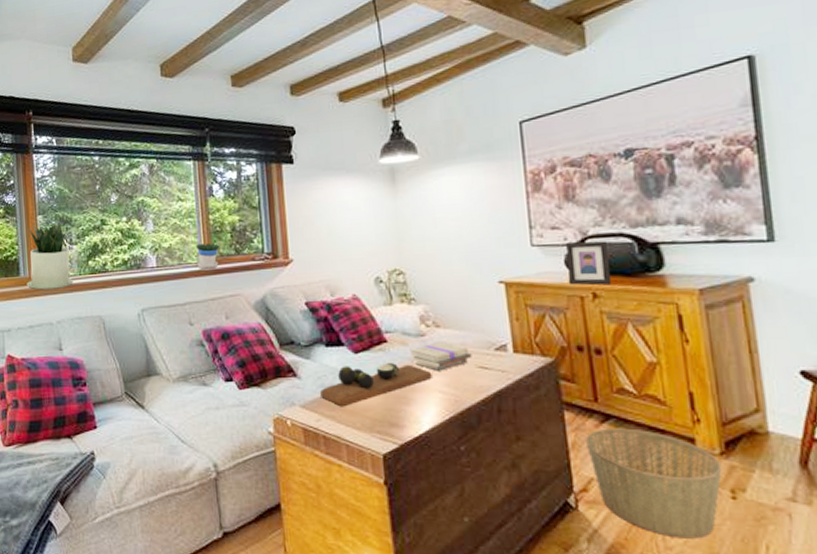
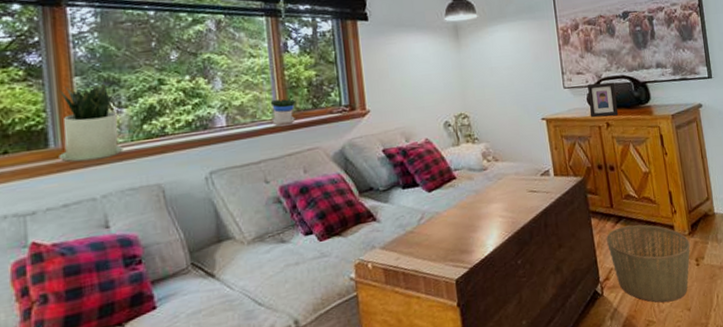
decorative tray: present [320,363,432,407] -> none [399,196,494,243]
books: present [411,342,472,371] -> none [476,173,524,199]

